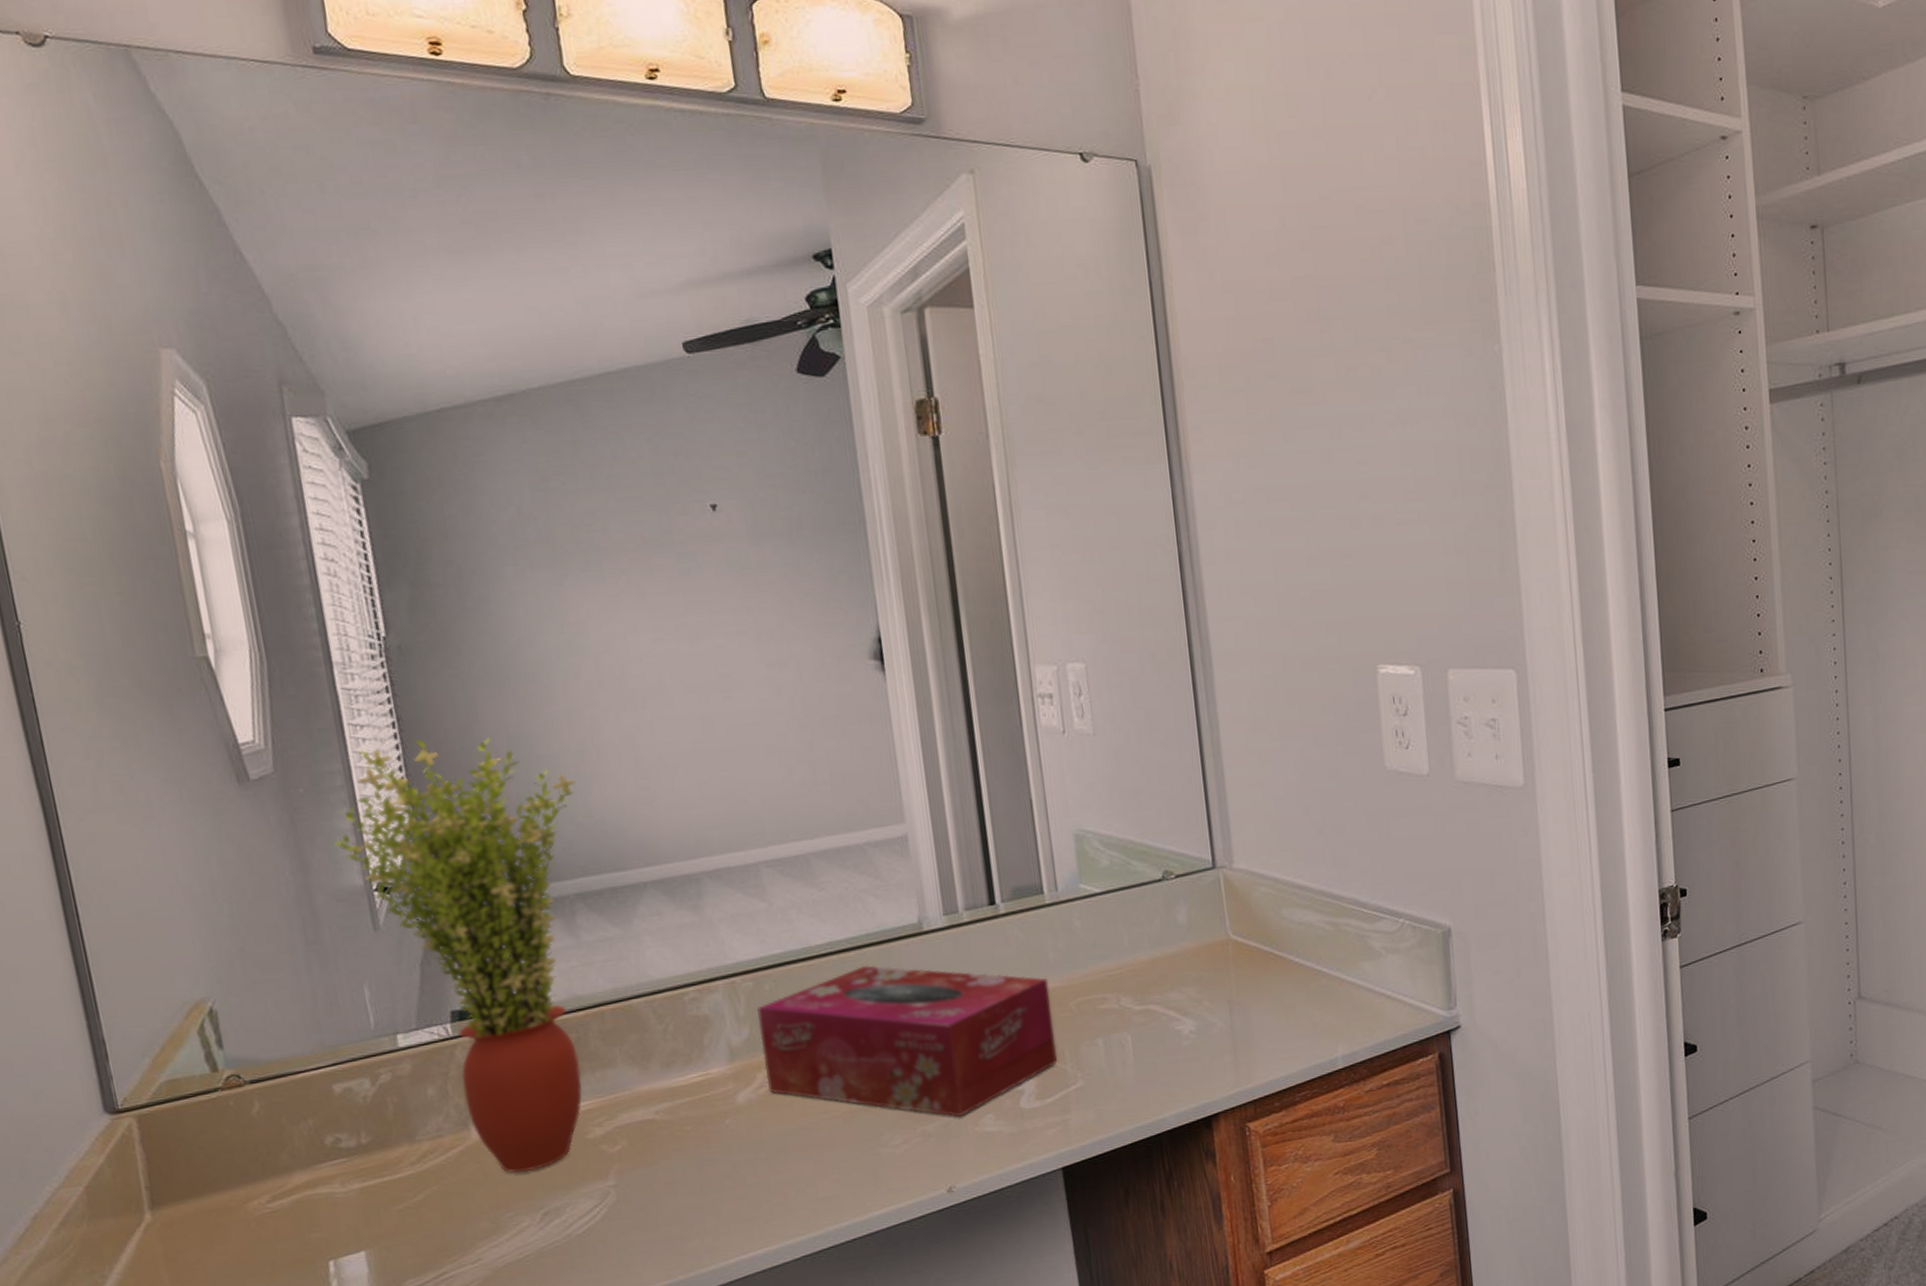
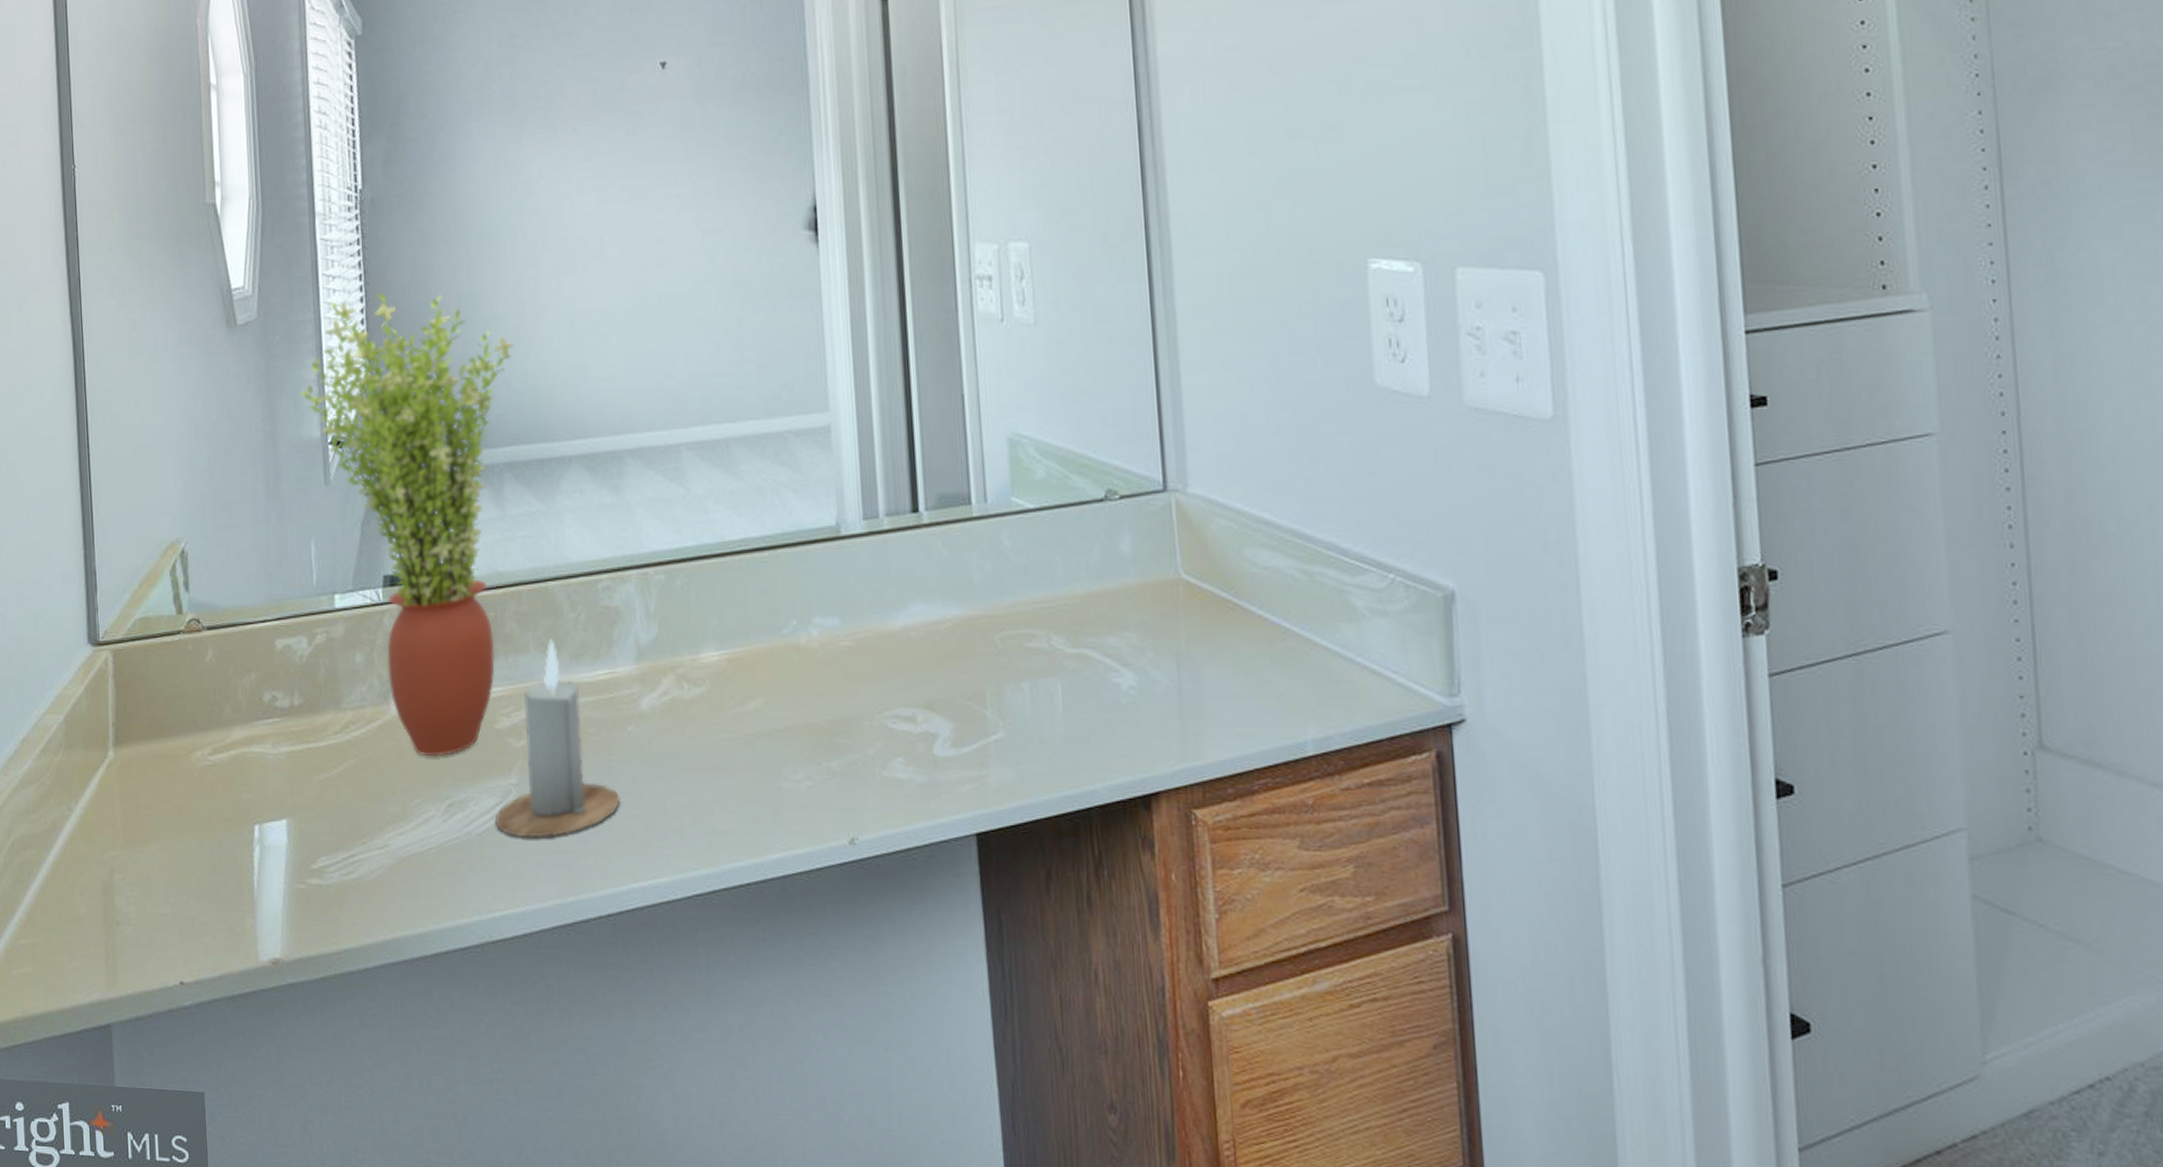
candle: none [595,1051,724,1232] -> present [495,639,621,838]
tissue box: present [757,965,1058,1117] -> none [667,569,978,757]

